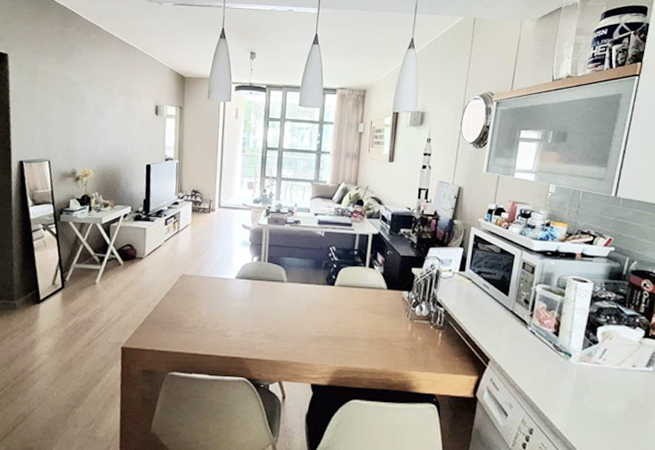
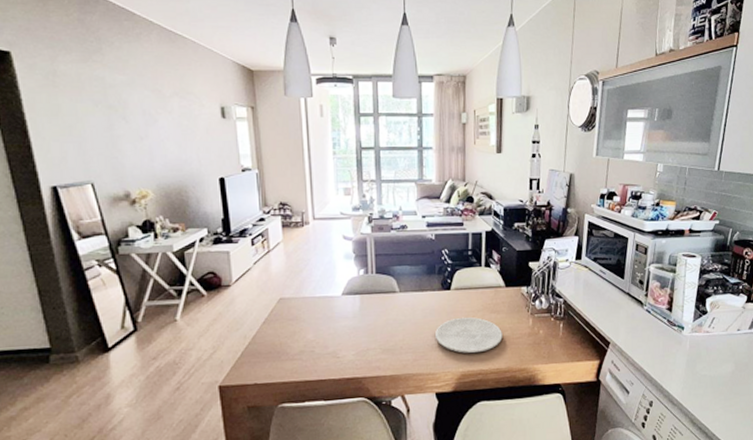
plate: none [316,313,381,351] -> present [435,317,503,354]

